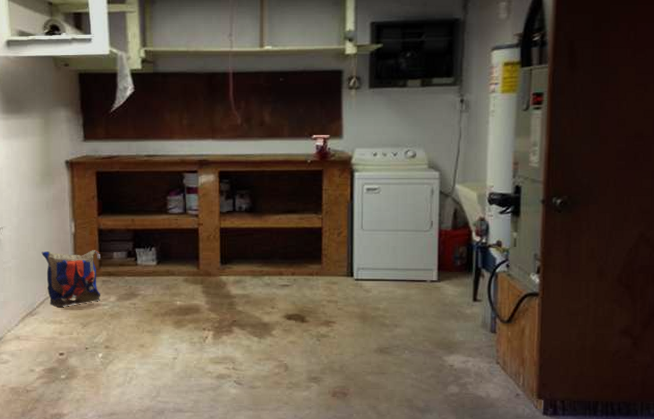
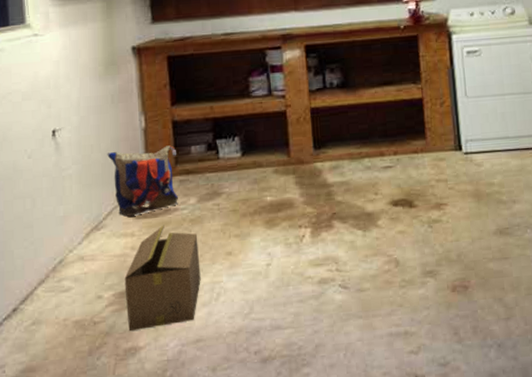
cardboard box: none [53,316,117,400] -> present [124,225,201,331]

